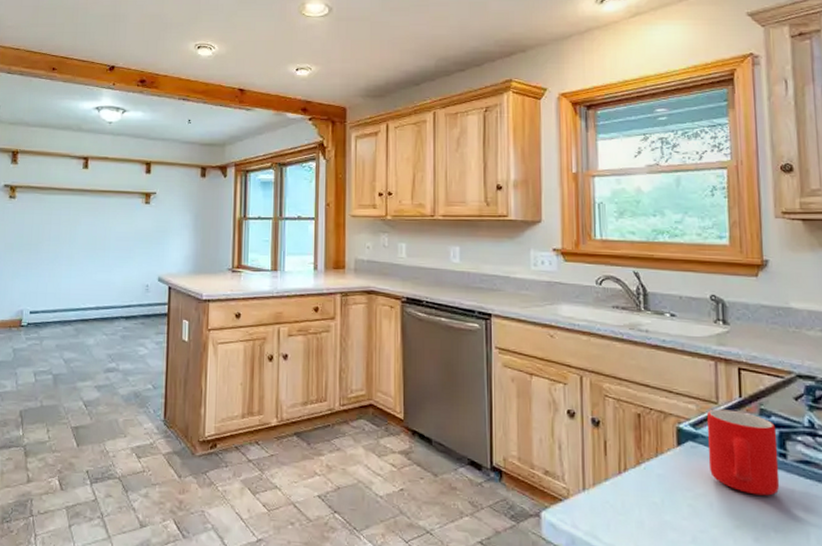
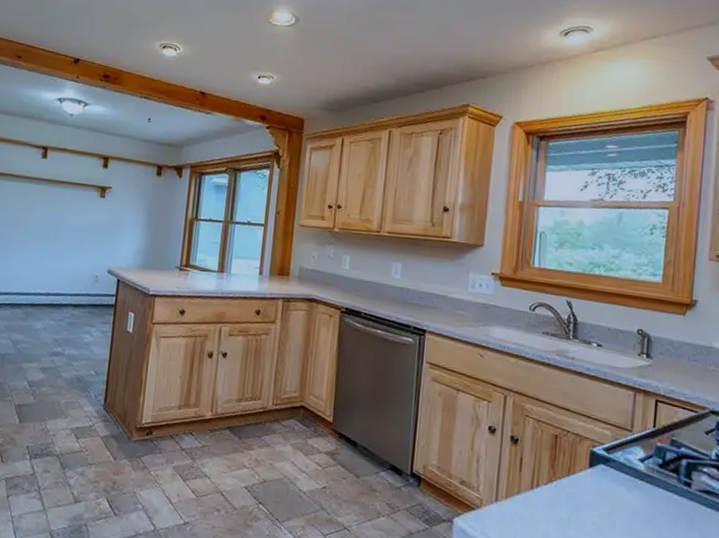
mug: present [706,409,780,496] -> none [616,436,685,521]

